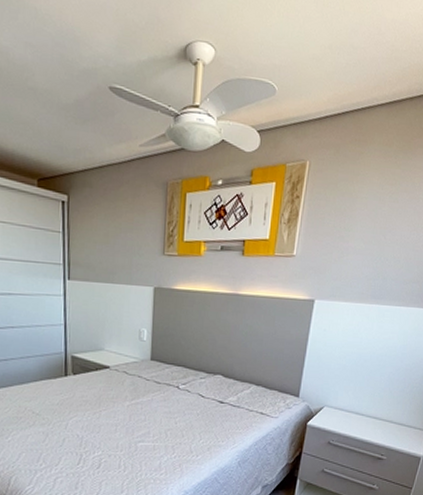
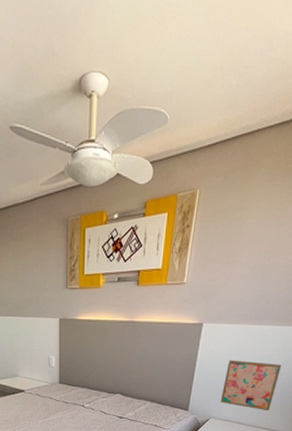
wall art: none [335,341,403,401] -> present [220,360,282,411]

